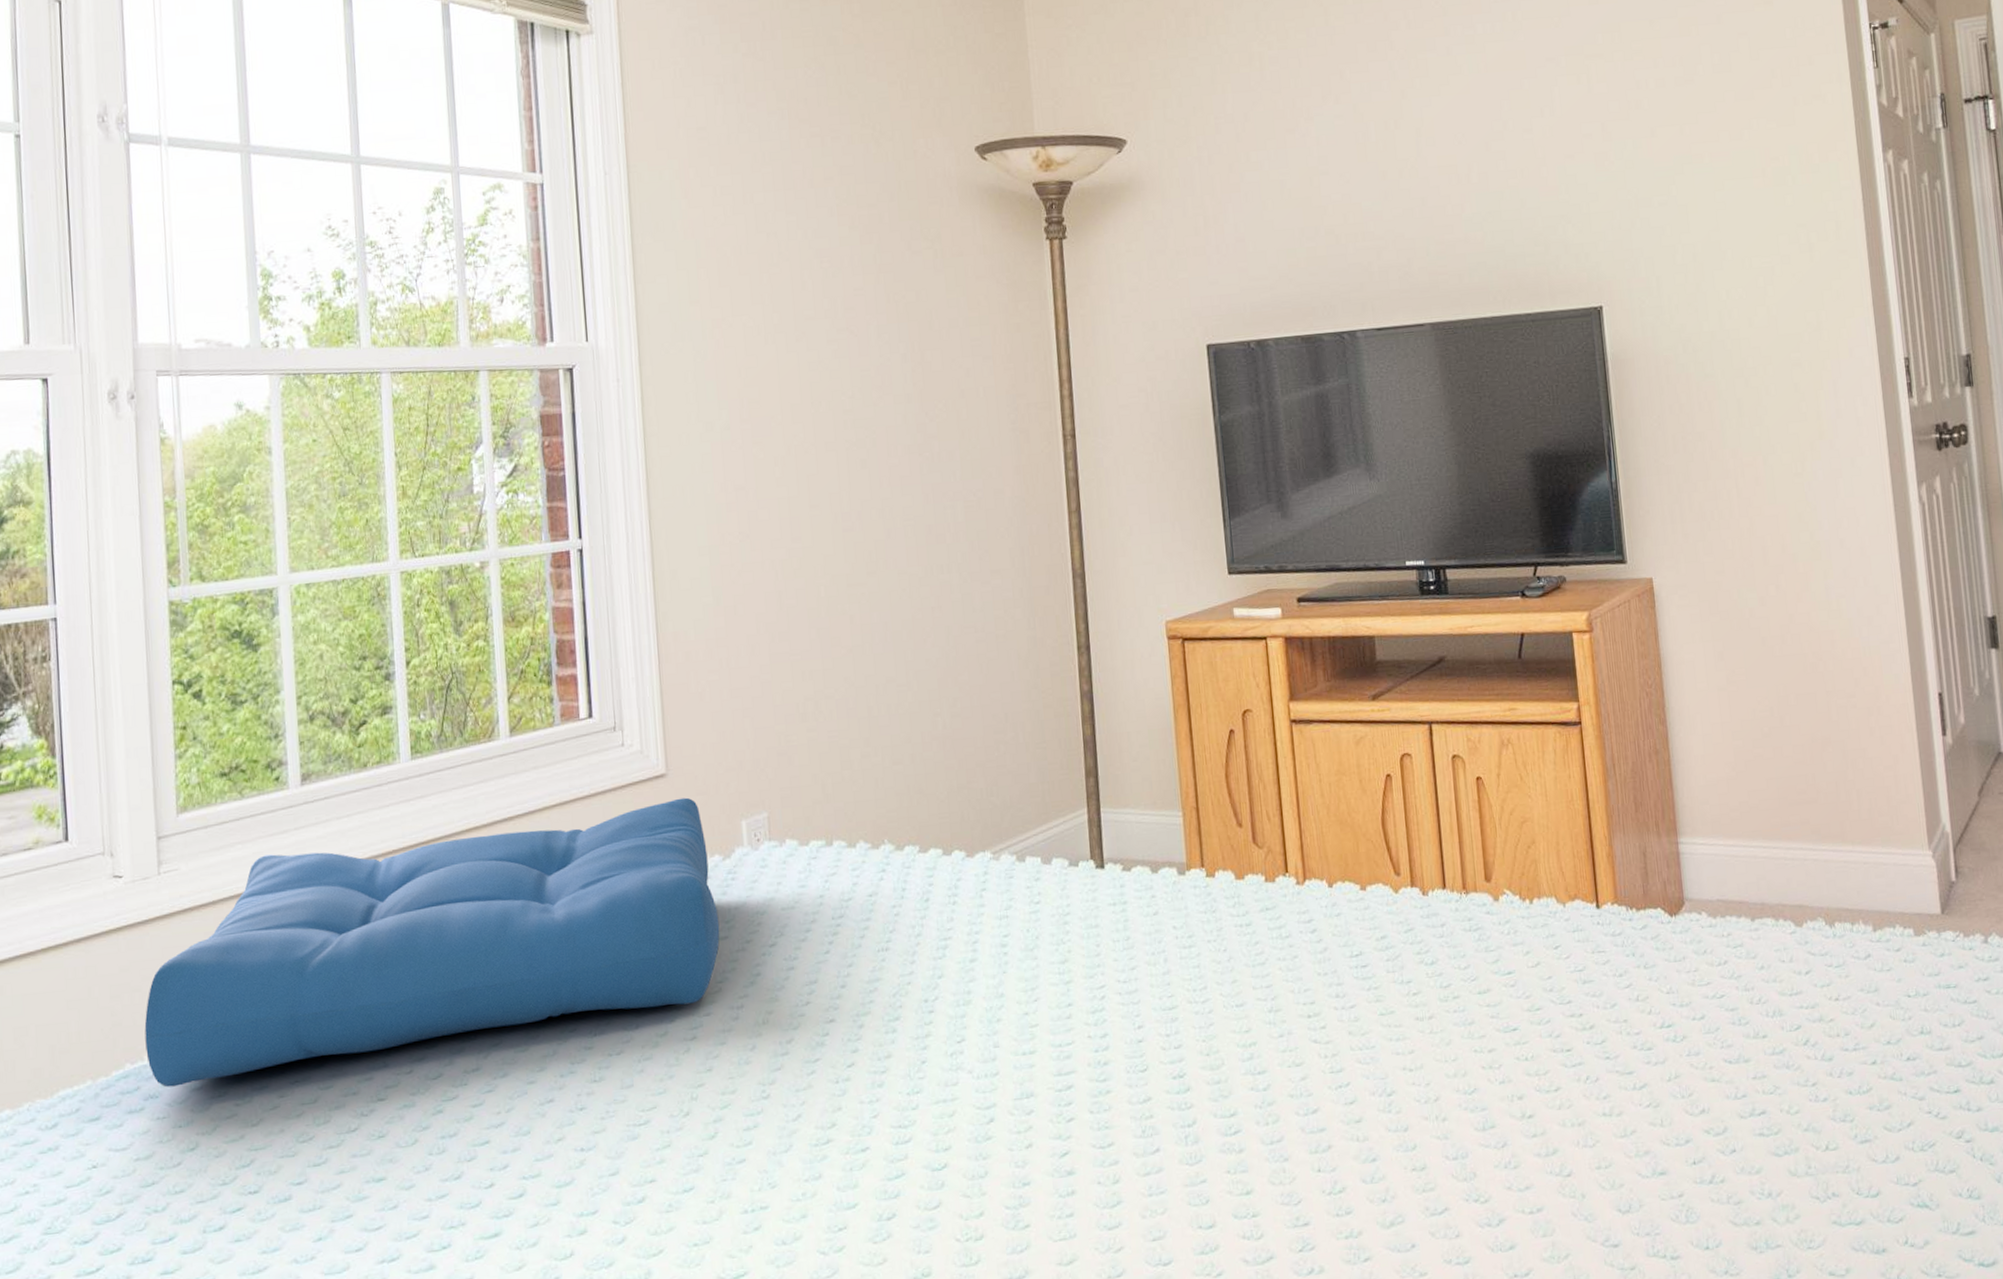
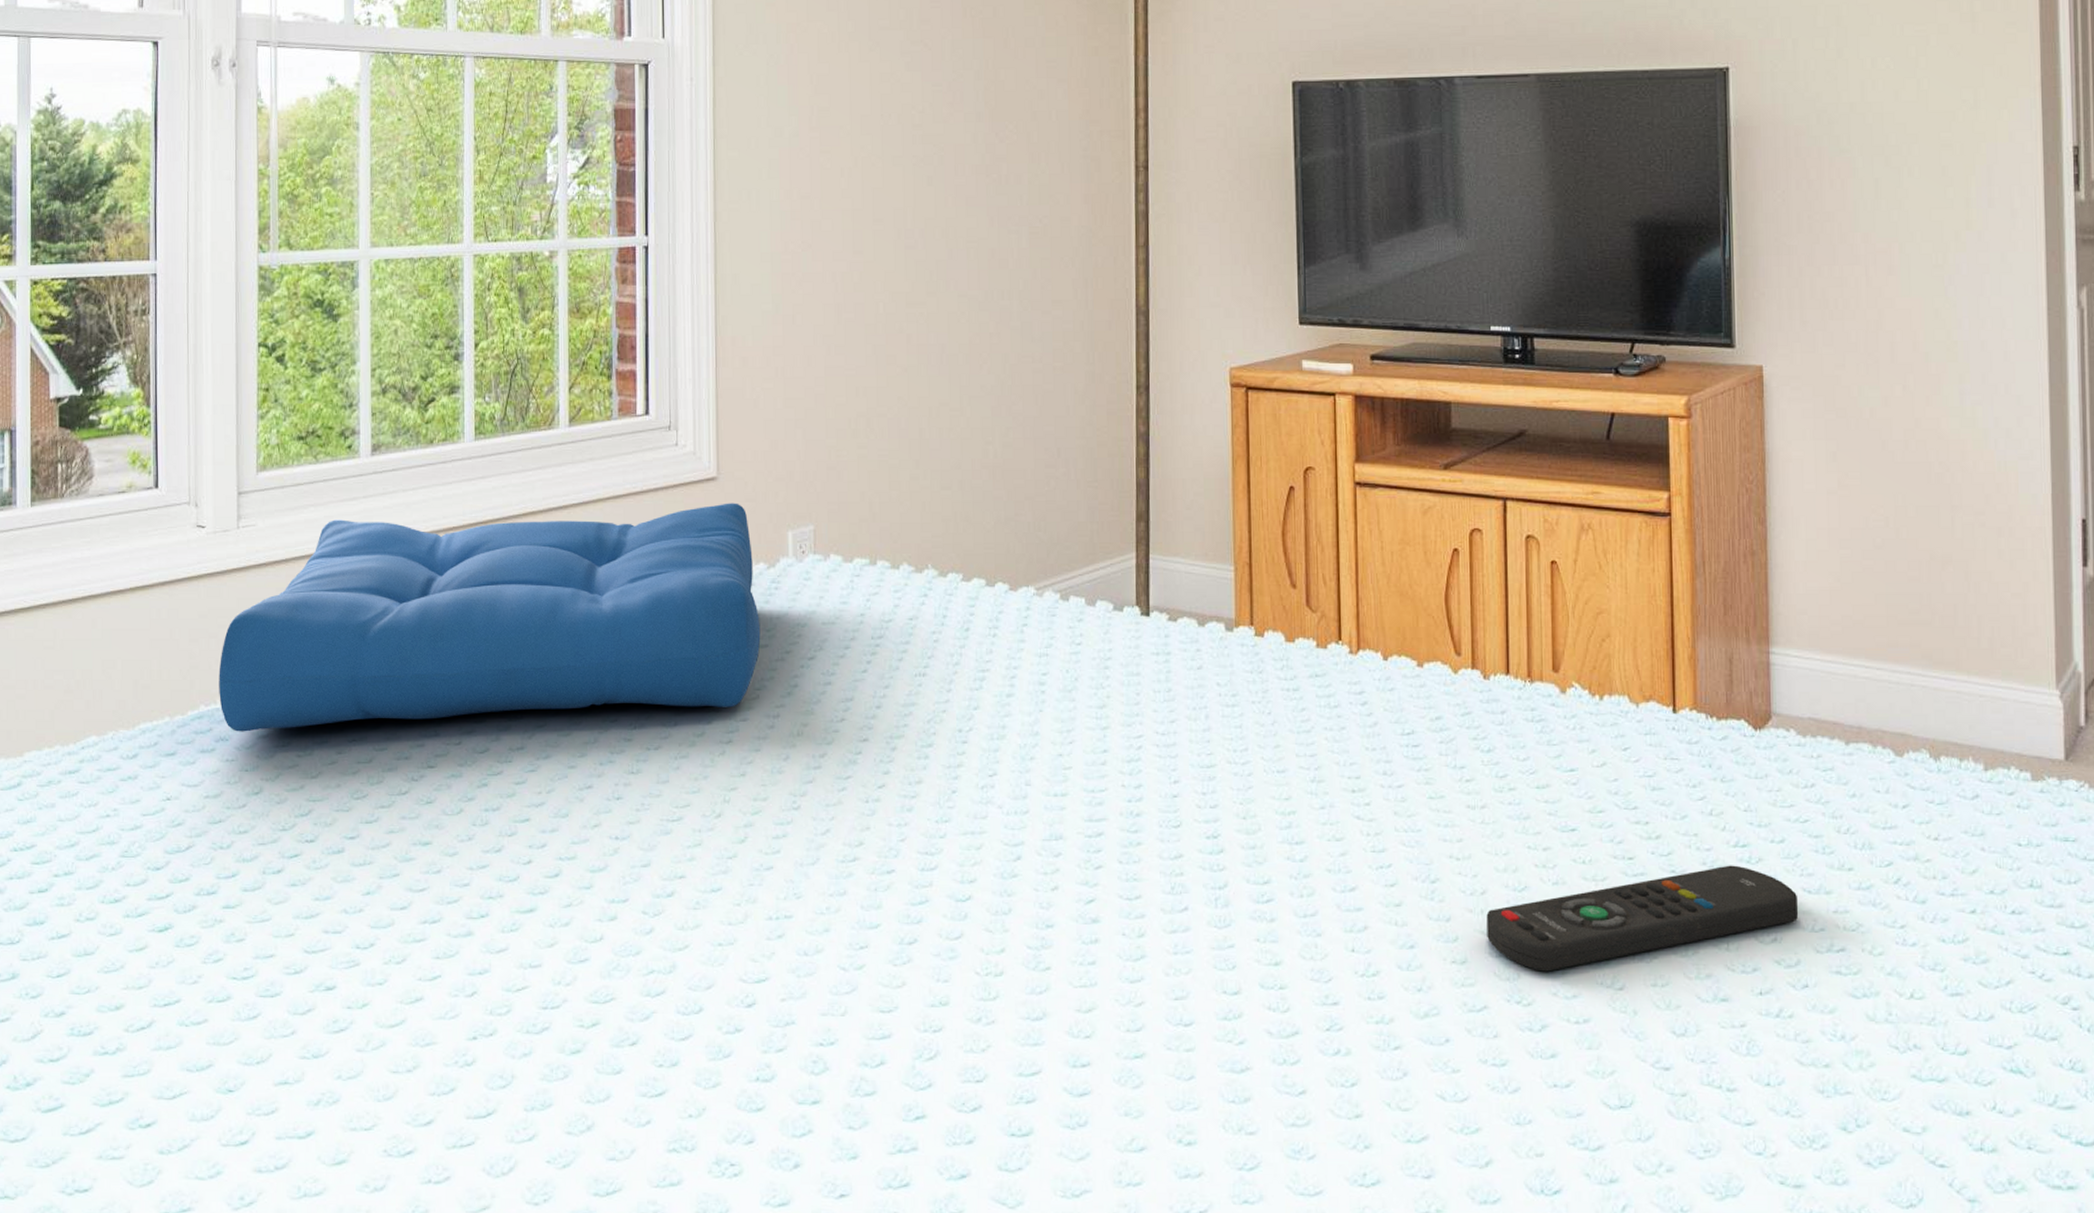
remote control: none [1441,1045,1722,1169] -> present [1486,865,1798,972]

